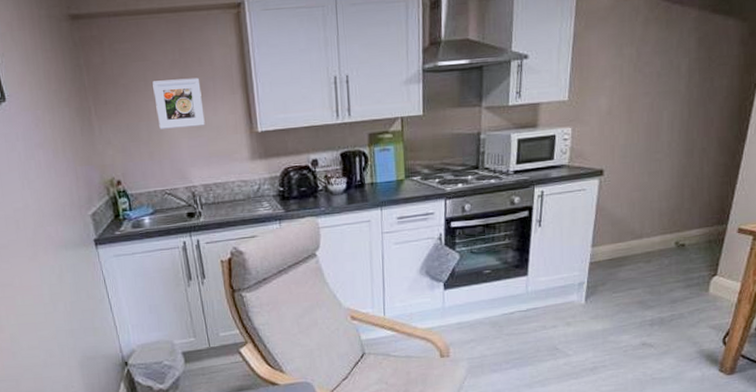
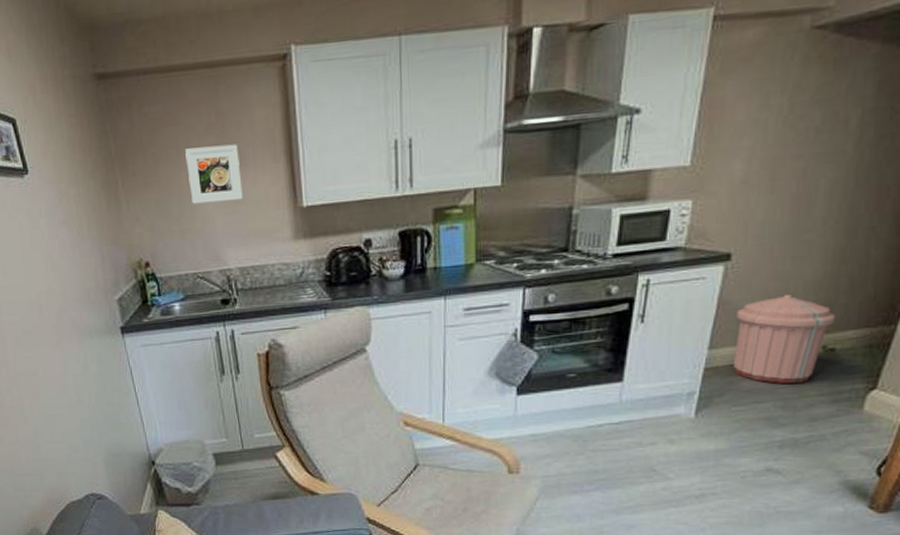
trash can: none [611,201,683,274] -> present [732,293,836,384]

